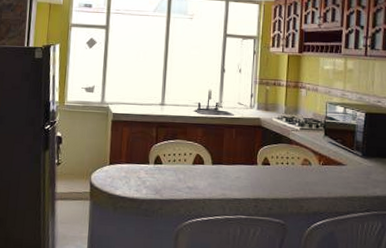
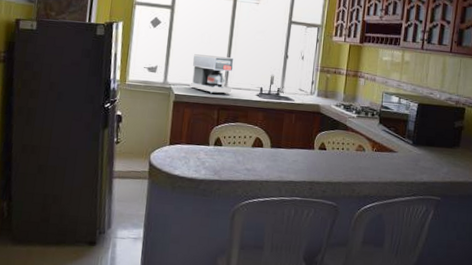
coffee maker: none [127,71,171,112] -> present [190,53,234,94]

